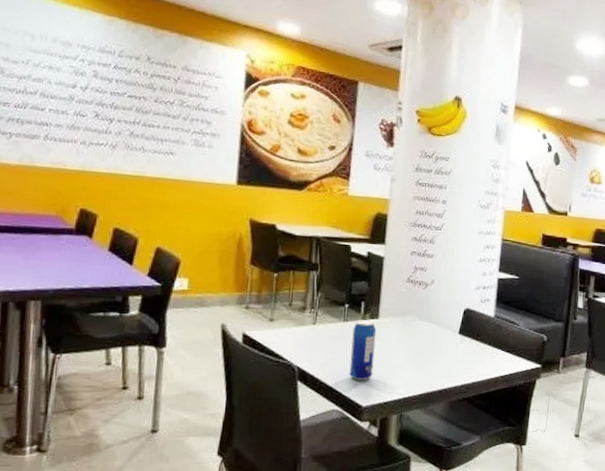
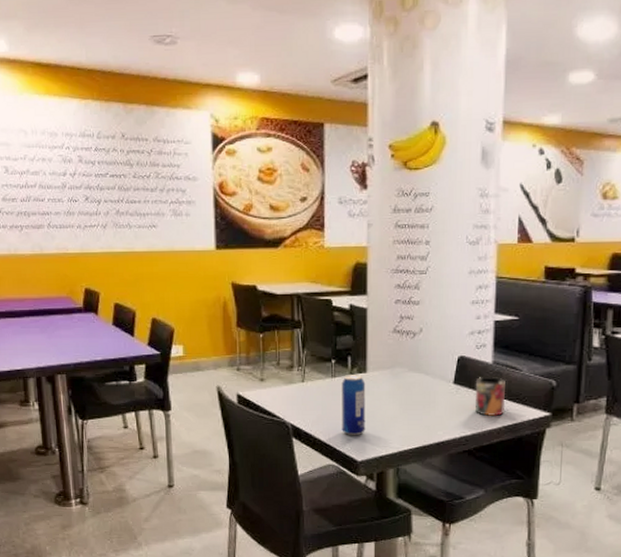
mug: none [476,328,504,367] -> present [474,376,506,417]

